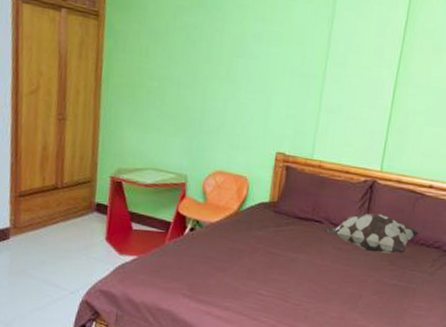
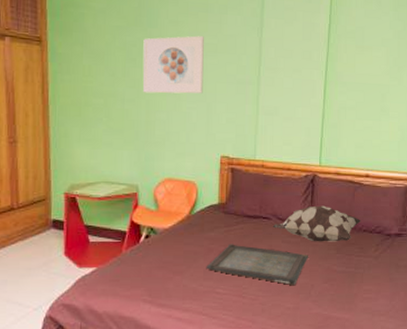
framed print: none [201,20,270,85] -> present [142,35,204,94]
serving tray: none [250,245,359,295] -> present [206,244,308,286]

